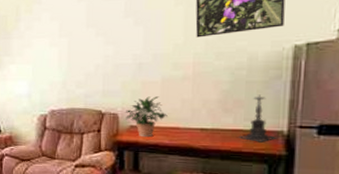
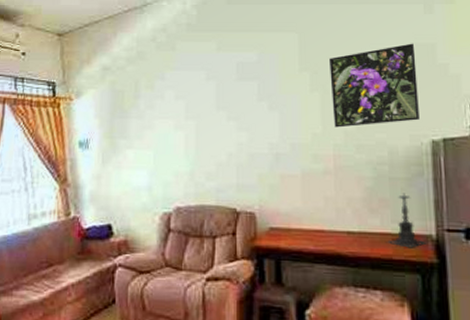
potted plant: present [126,96,168,138] -> none [264,192,310,242]

